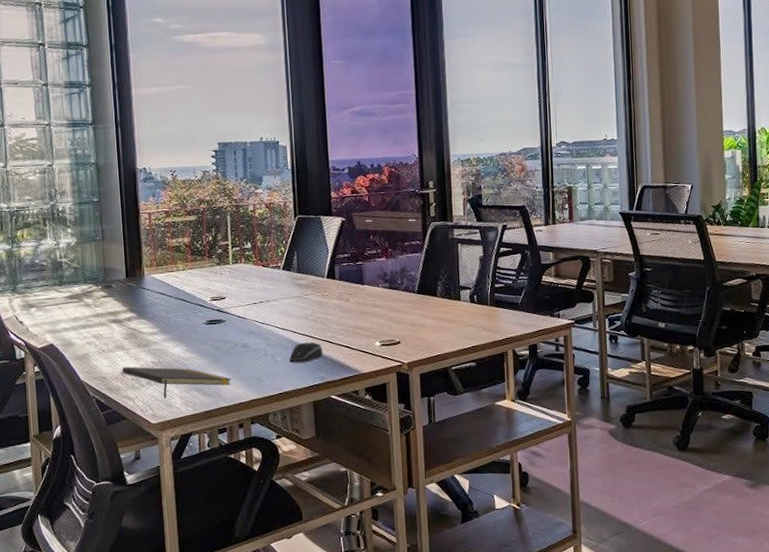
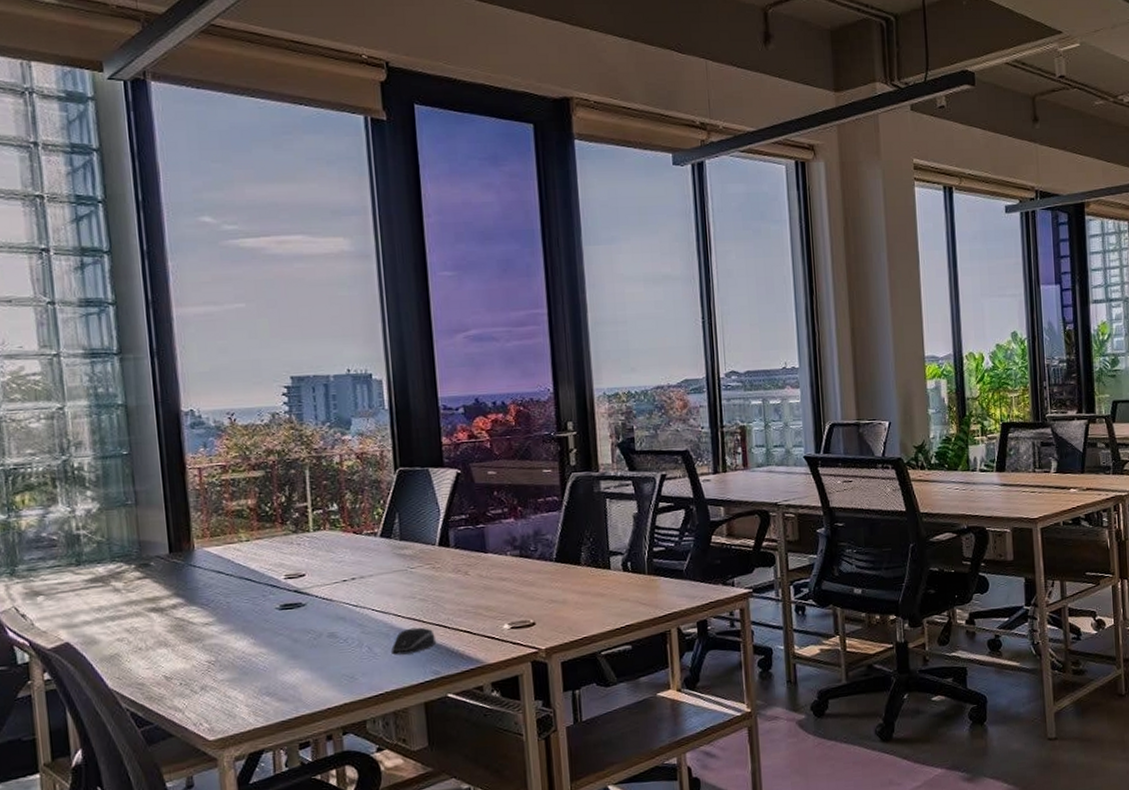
notepad: present [122,366,232,398] -> none [165,667,316,707]

